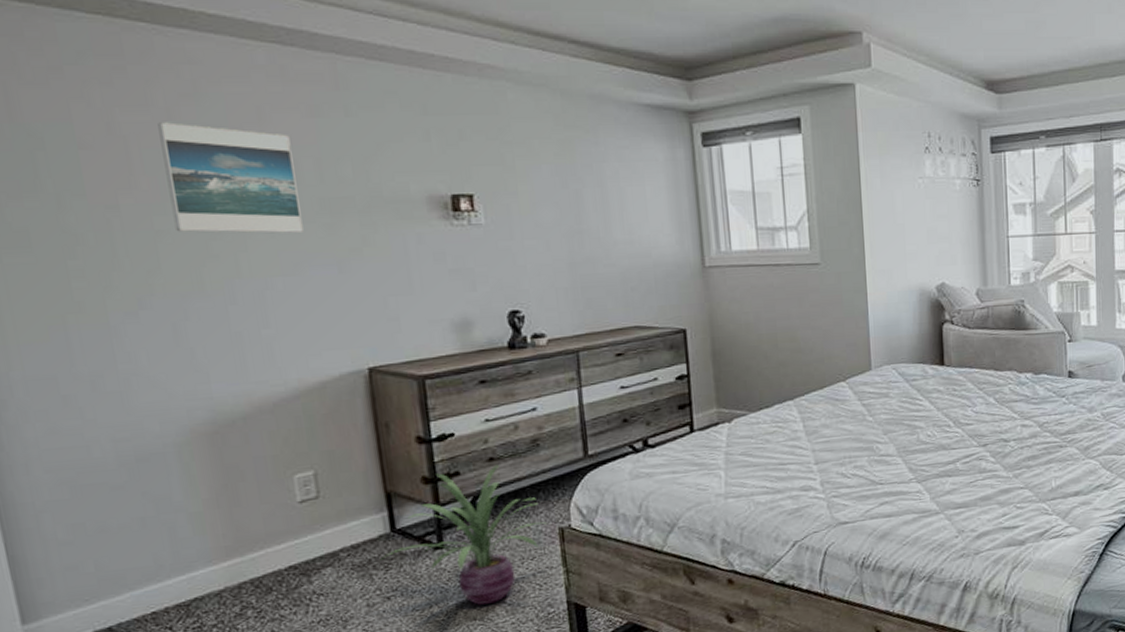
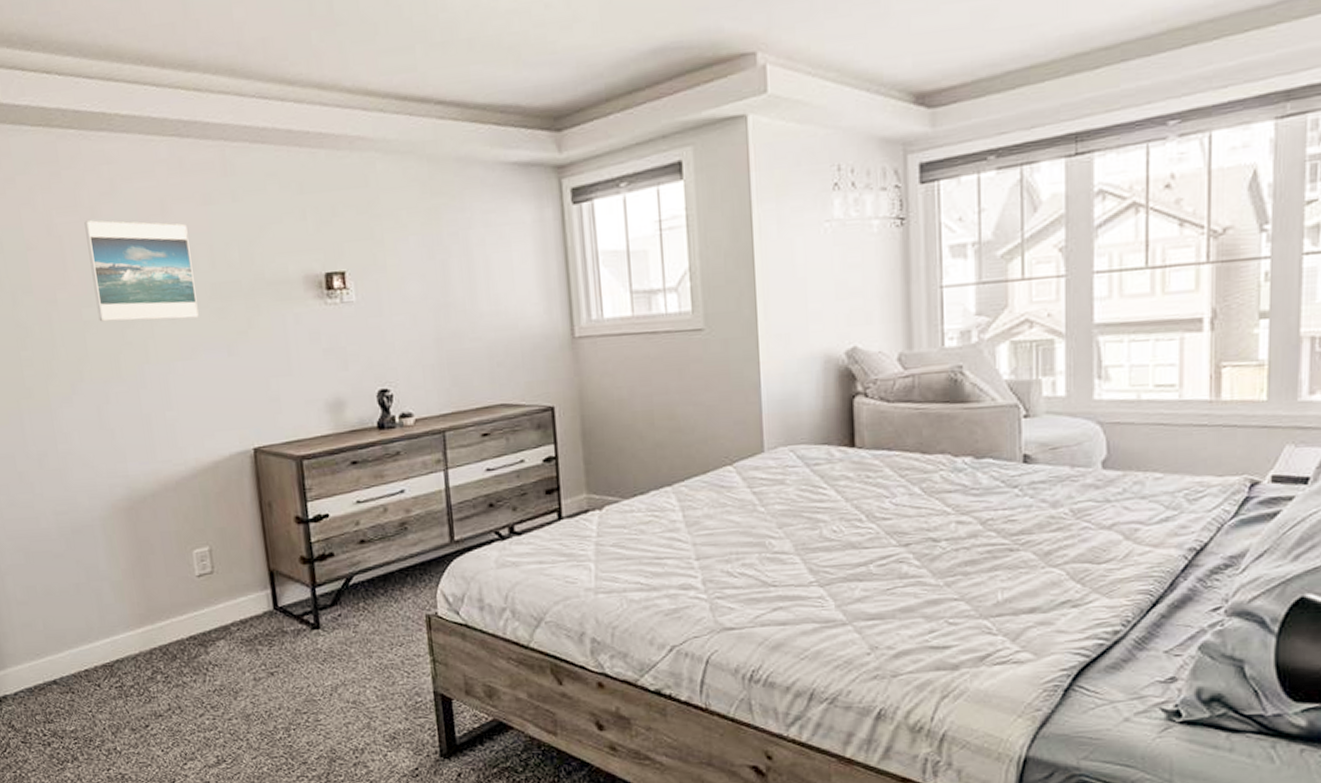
decorative plant: present [381,465,550,605] -> none [266,547,417,688]

